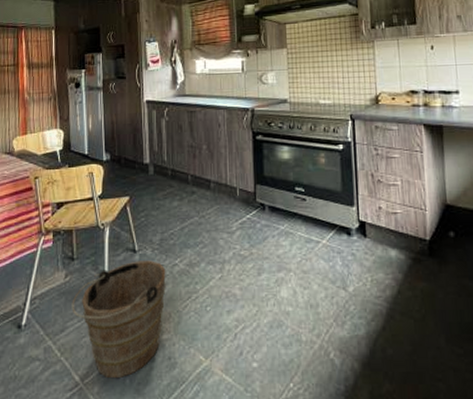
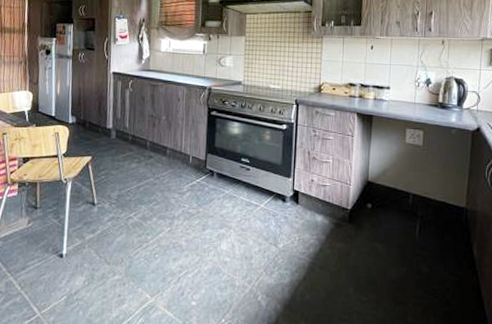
bucket: present [71,260,166,379] -> none [33,212,121,311]

